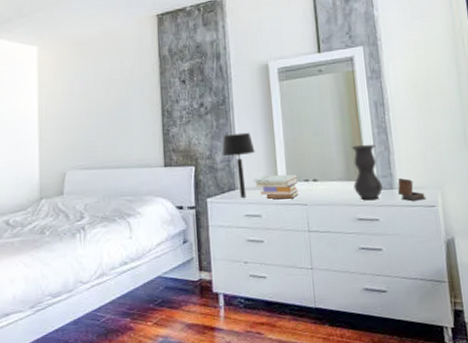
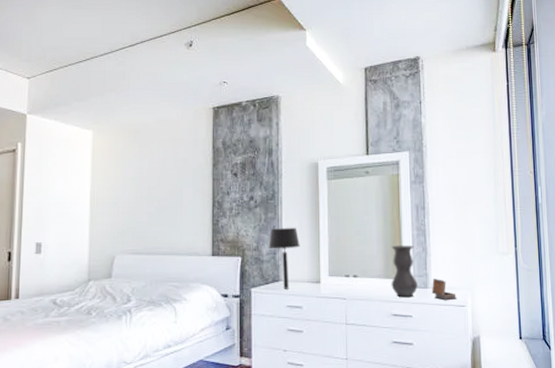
books: present [253,174,299,200] -> none [297,269,339,293]

